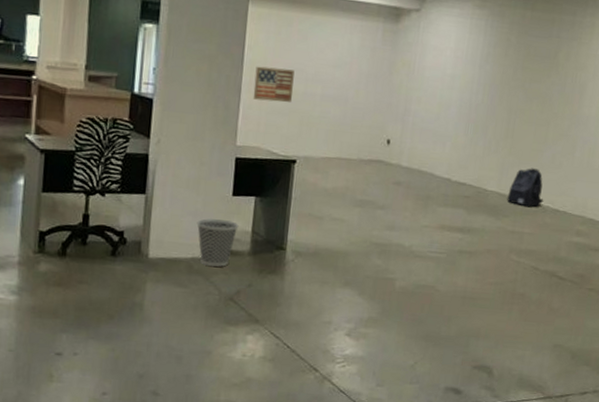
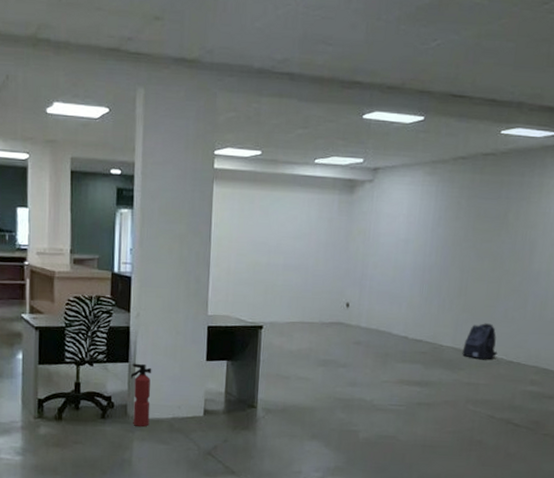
fire extinguisher: none [146,195,172,267] -> present [130,363,152,427]
wastebasket: present [196,218,239,267] -> none [175,382,213,425]
wall art: present [253,66,295,102] -> none [221,241,258,274]

